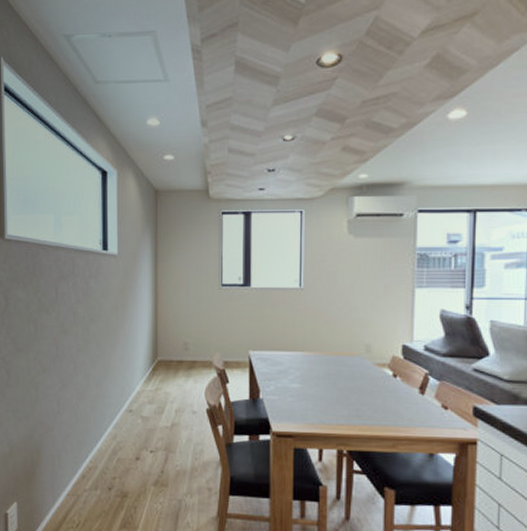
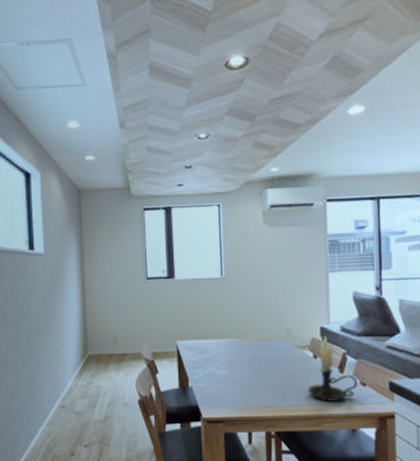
candle holder: none [384,354,438,424] -> present [307,335,357,402]

